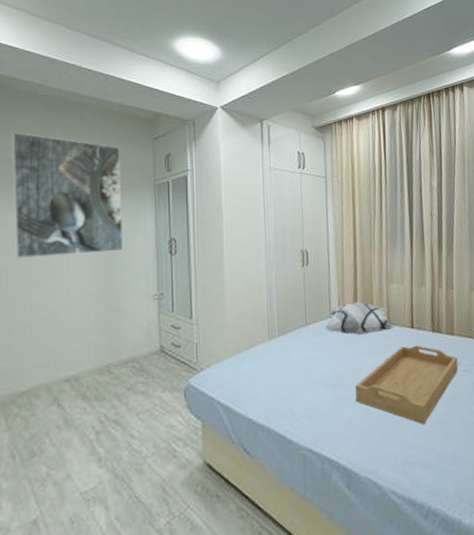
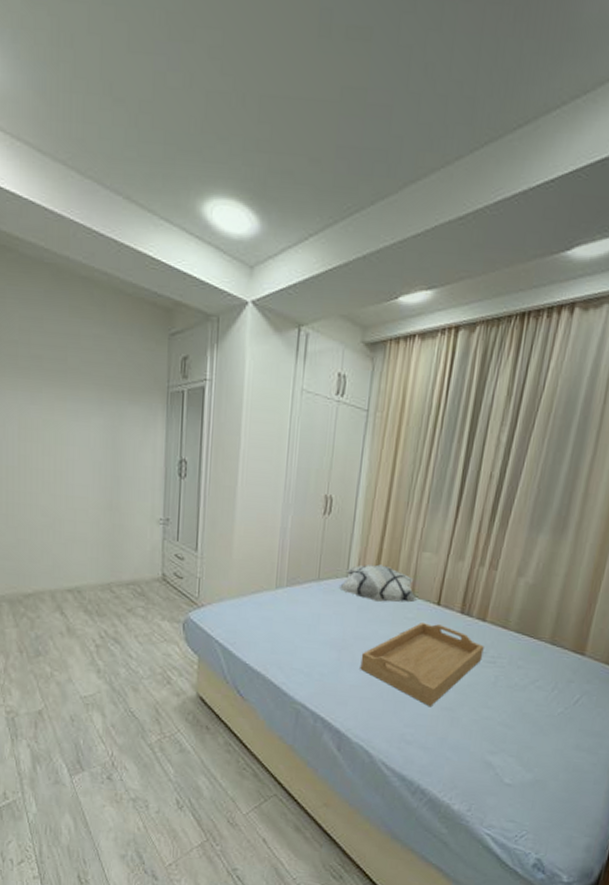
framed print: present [11,132,124,258] -> none [15,307,132,466]

